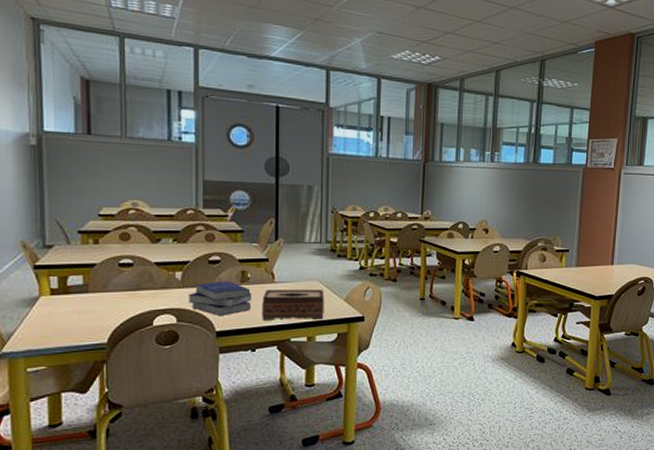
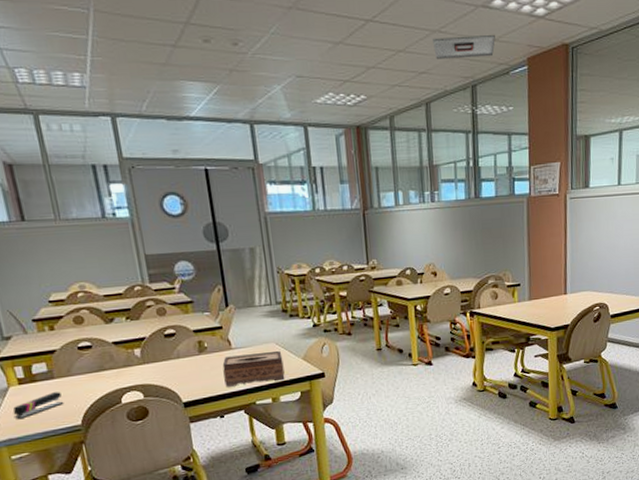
stapler: none [38,307,94,331] -> present [12,392,64,420]
book: present [189,281,252,317] -> none [151,352,213,388]
ceiling vent: none [509,13,567,36] -> present [433,34,495,59]

